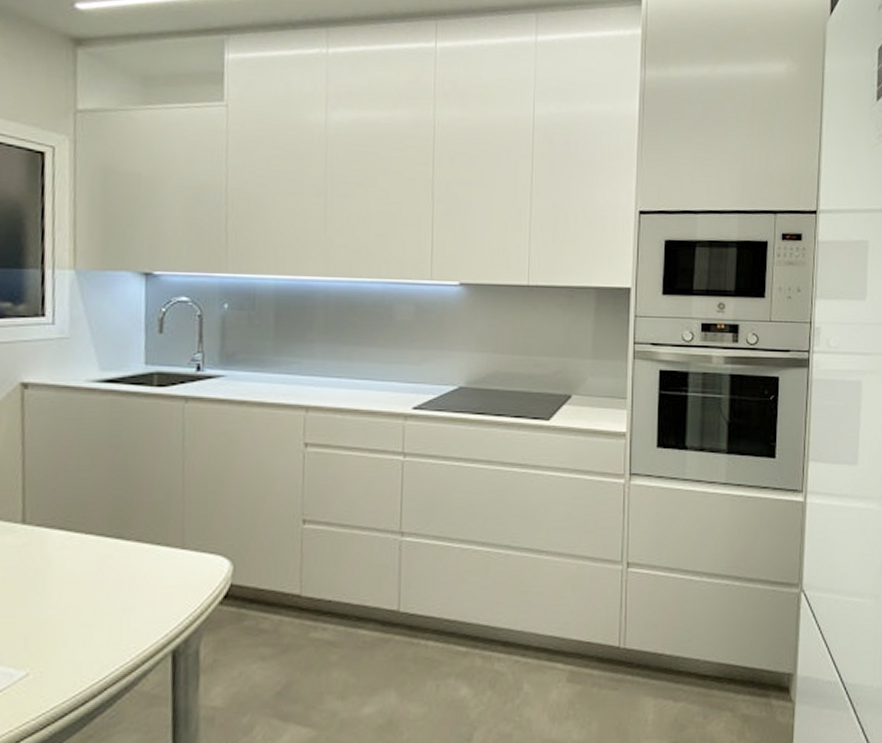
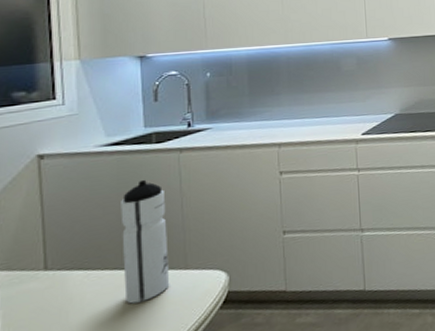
water bottle: none [110,430,165,580] -> present [120,179,170,304]

